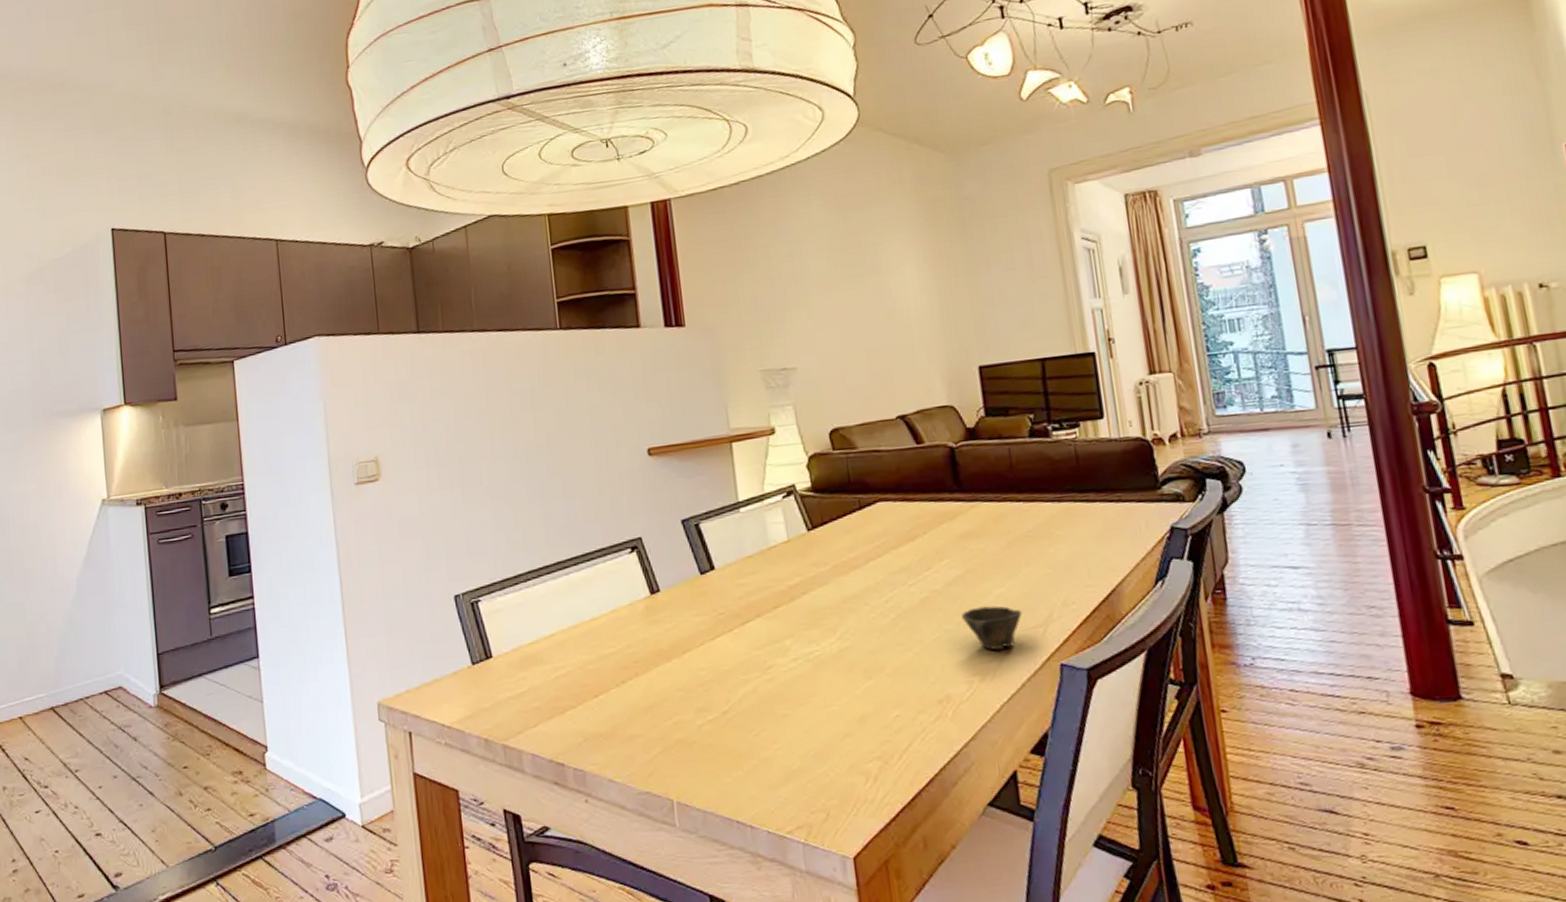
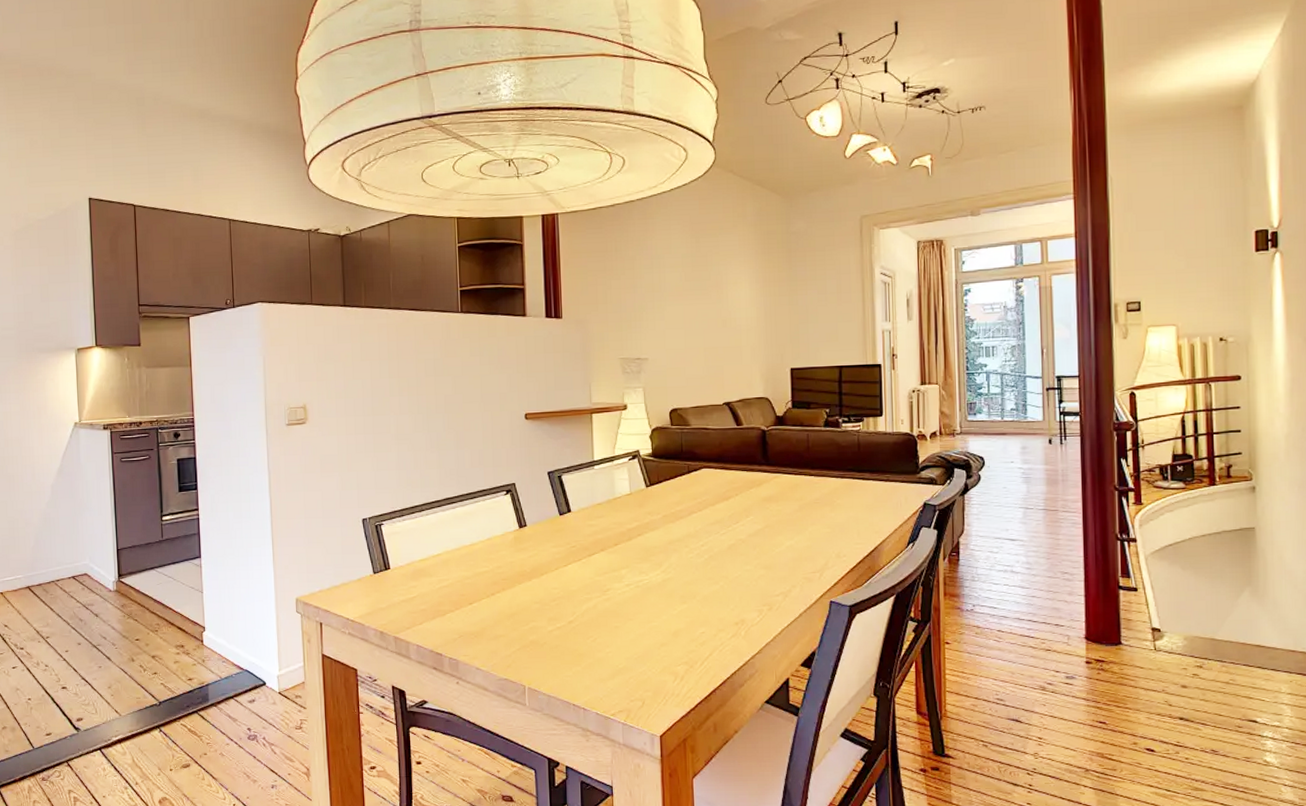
cup: present [962,605,1022,651] -> none [759,554,805,588]

